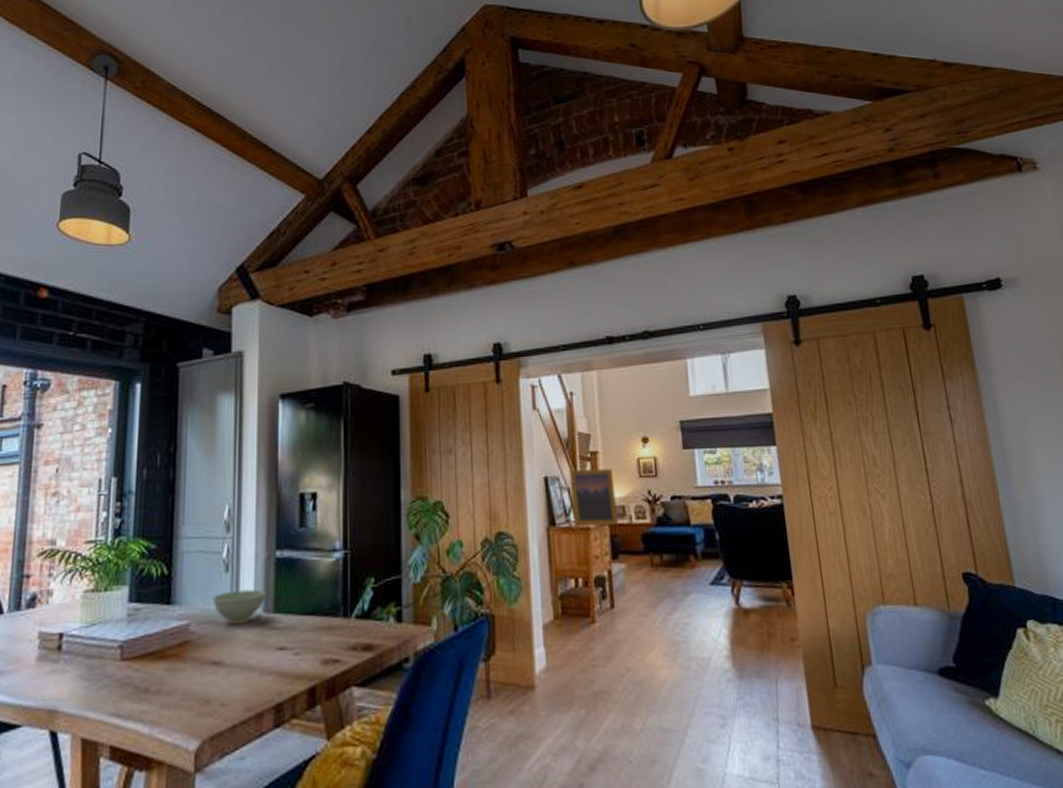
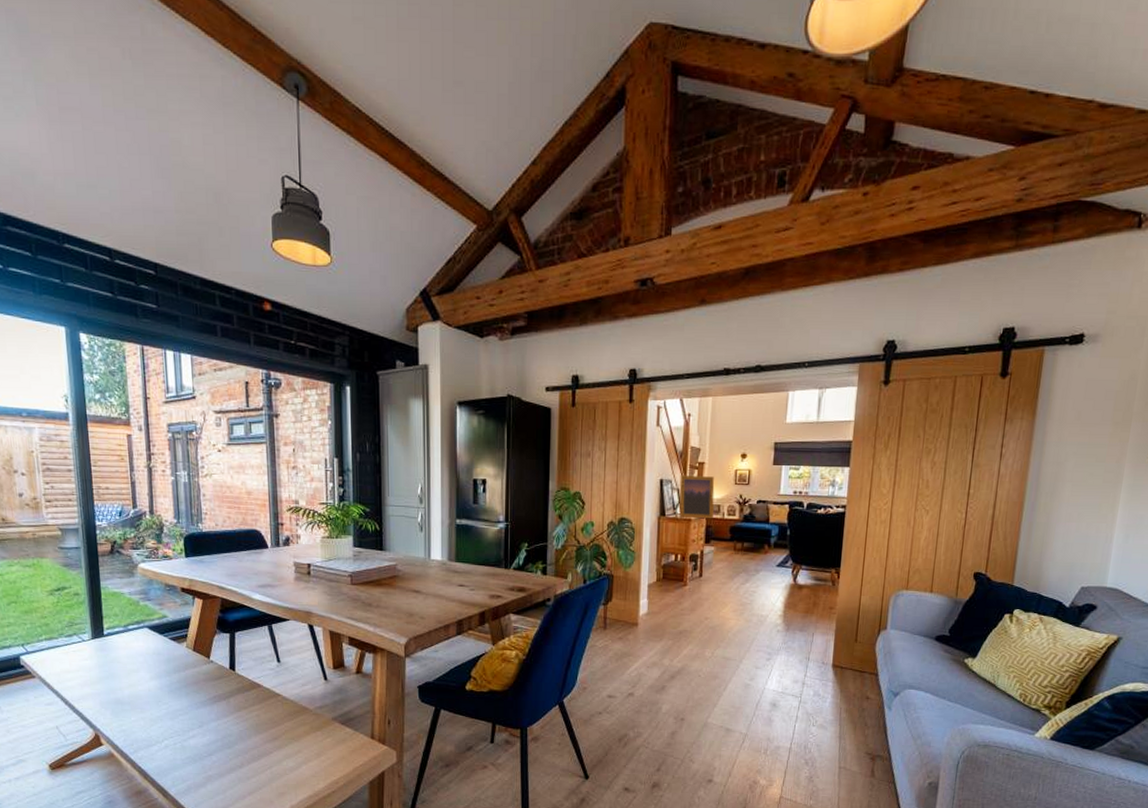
bowl: present [212,589,267,625] -> none [411,544,450,568]

